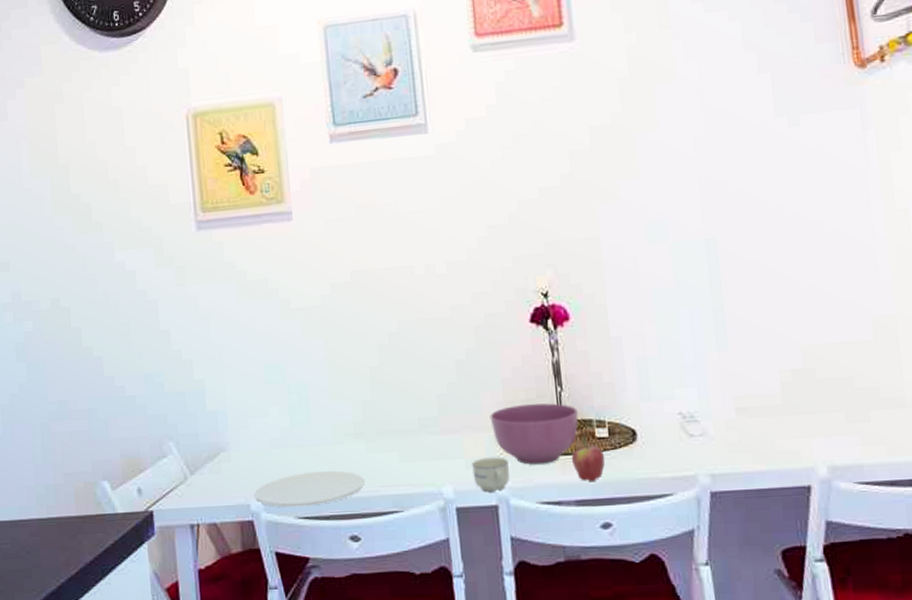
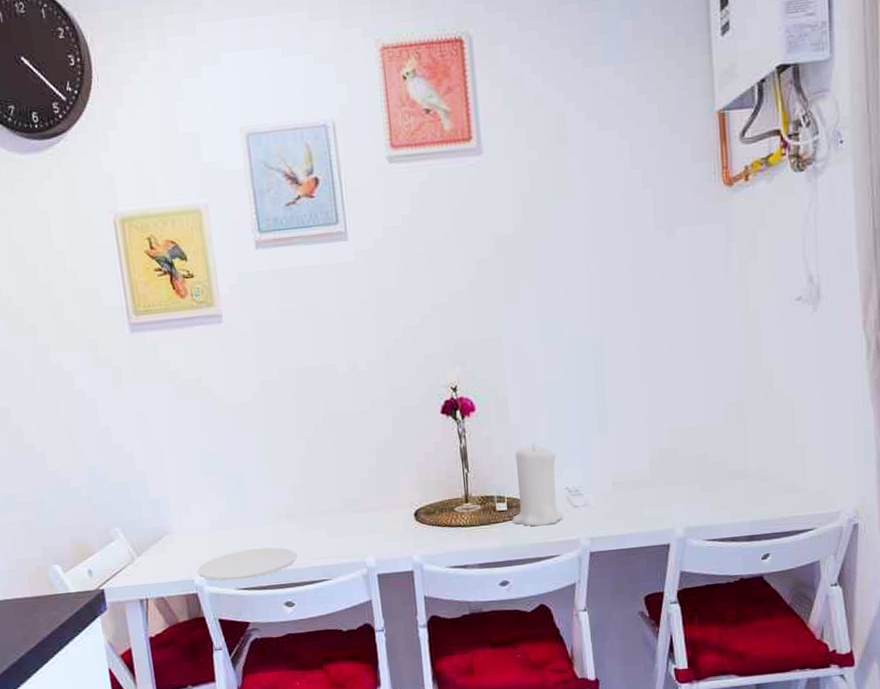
cup: present [472,457,510,492] -> none [391,530,423,560]
bowl: present [489,403,579,465] -> none [406,483,483,536]
fruit: present [571,432,605,482] -> none [475,506,504,548]
candle: none [614,359,677,458] -> present [512,443,564,527]

